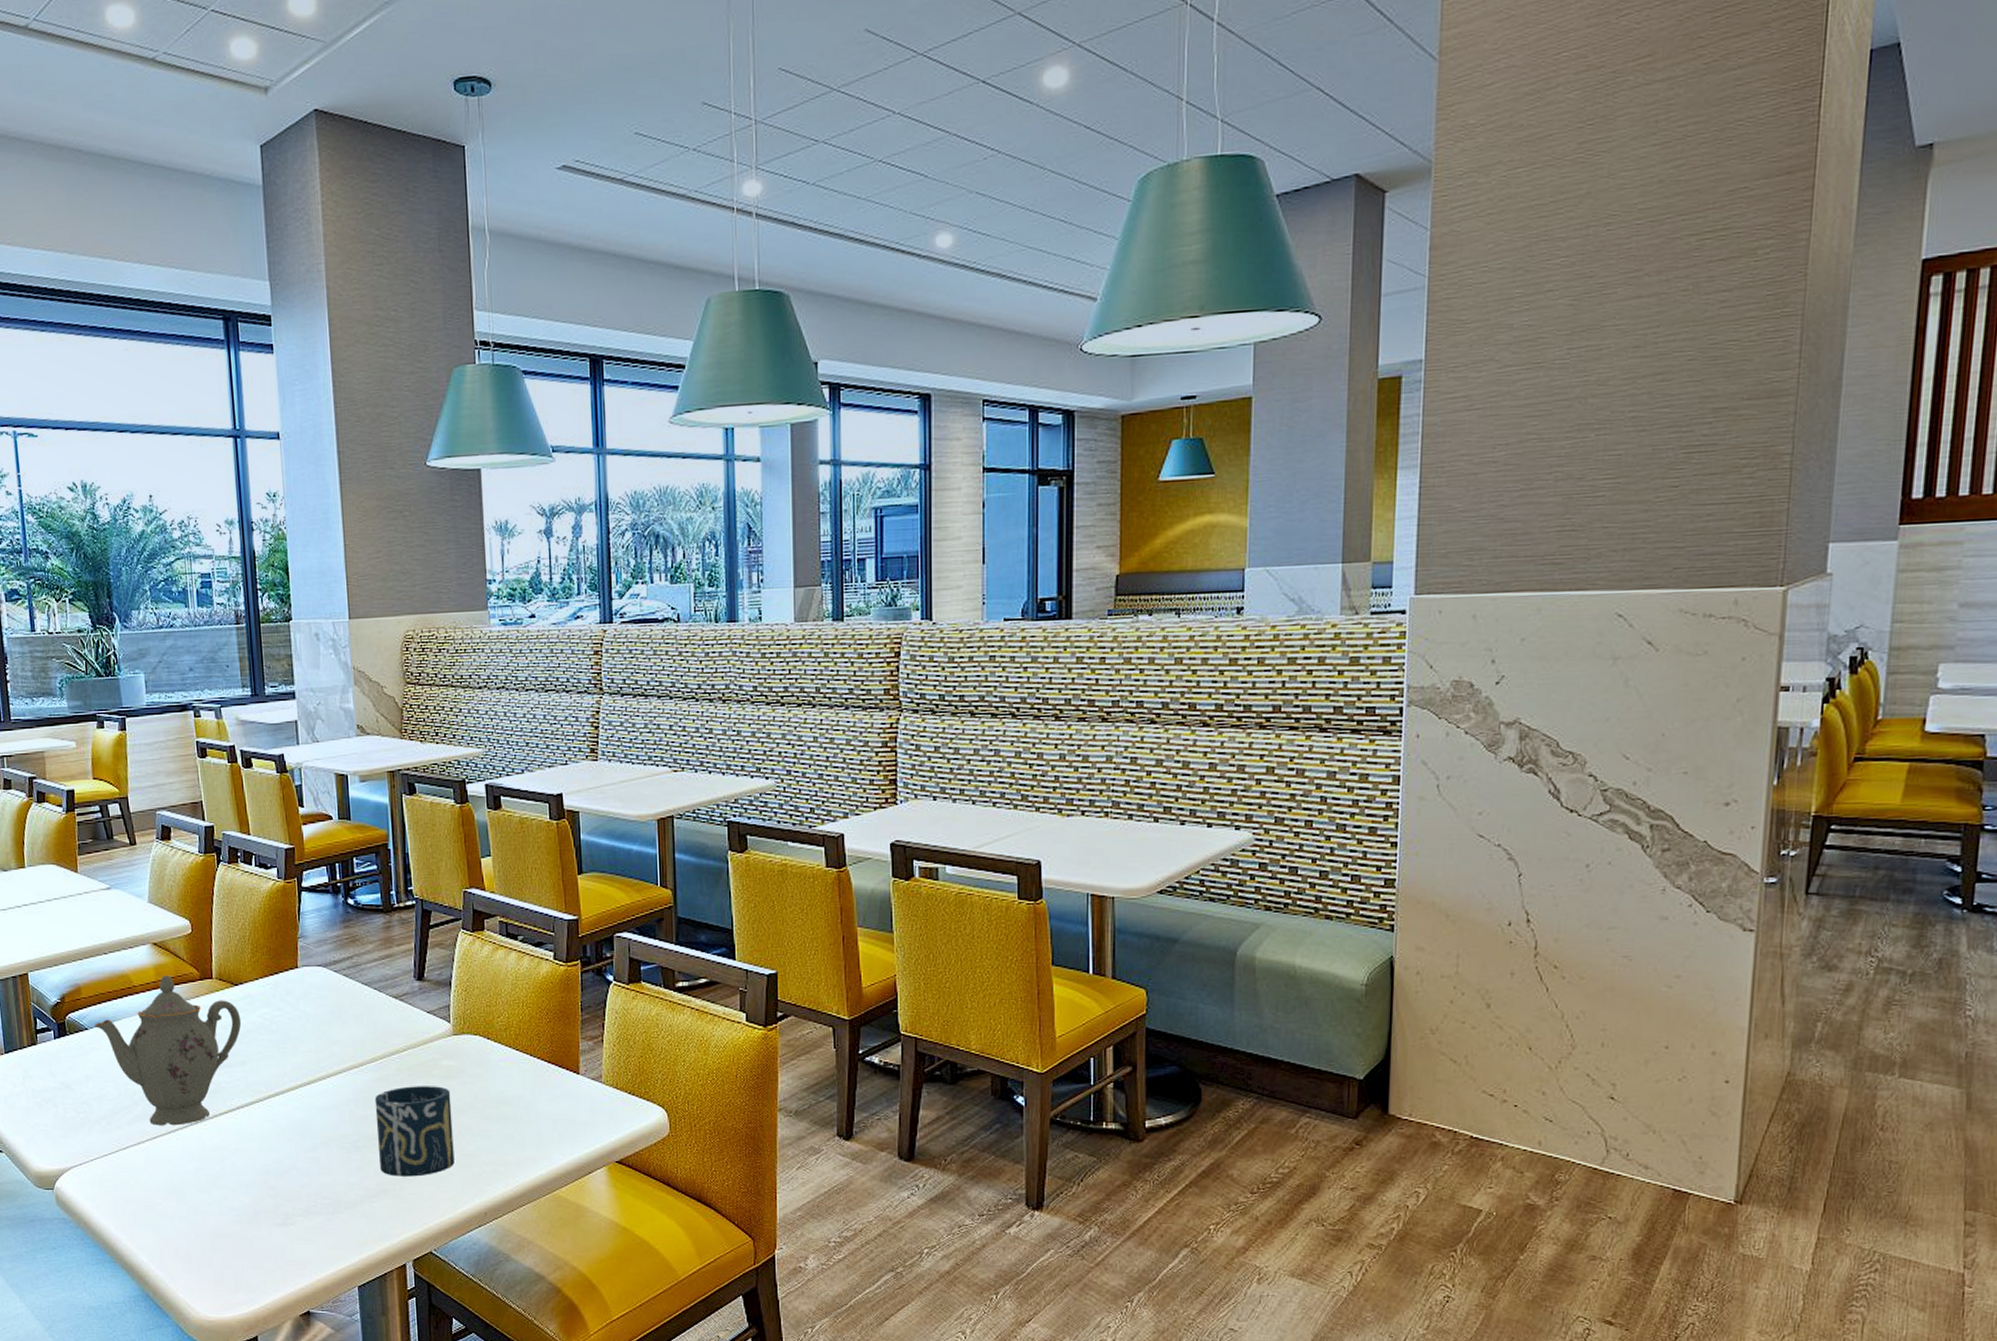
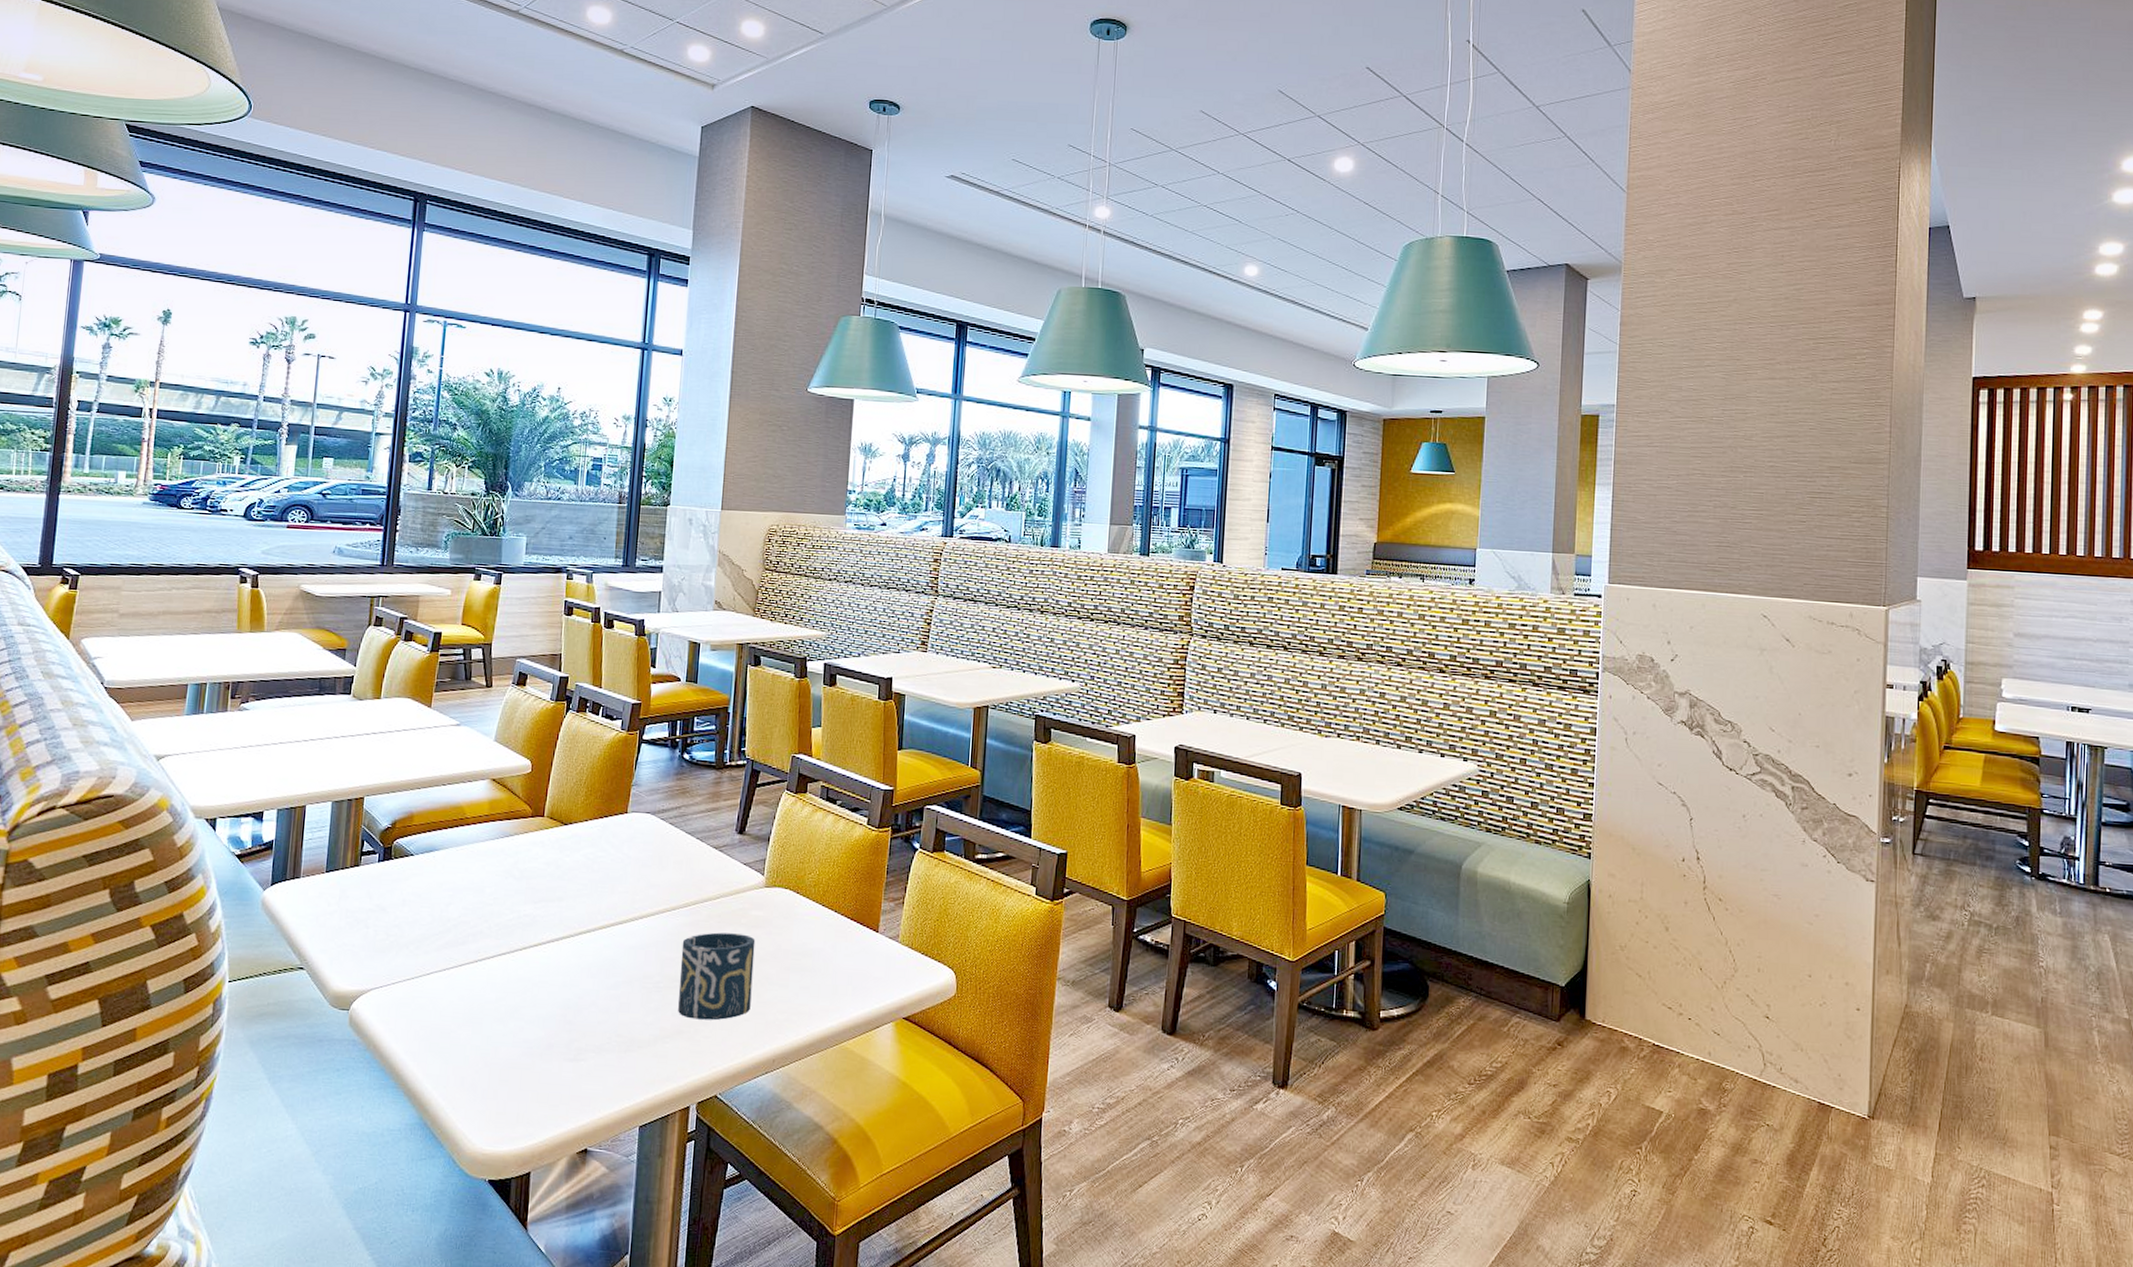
teapot: present [94,974,242,1126] -> none [420,809,566,955]

